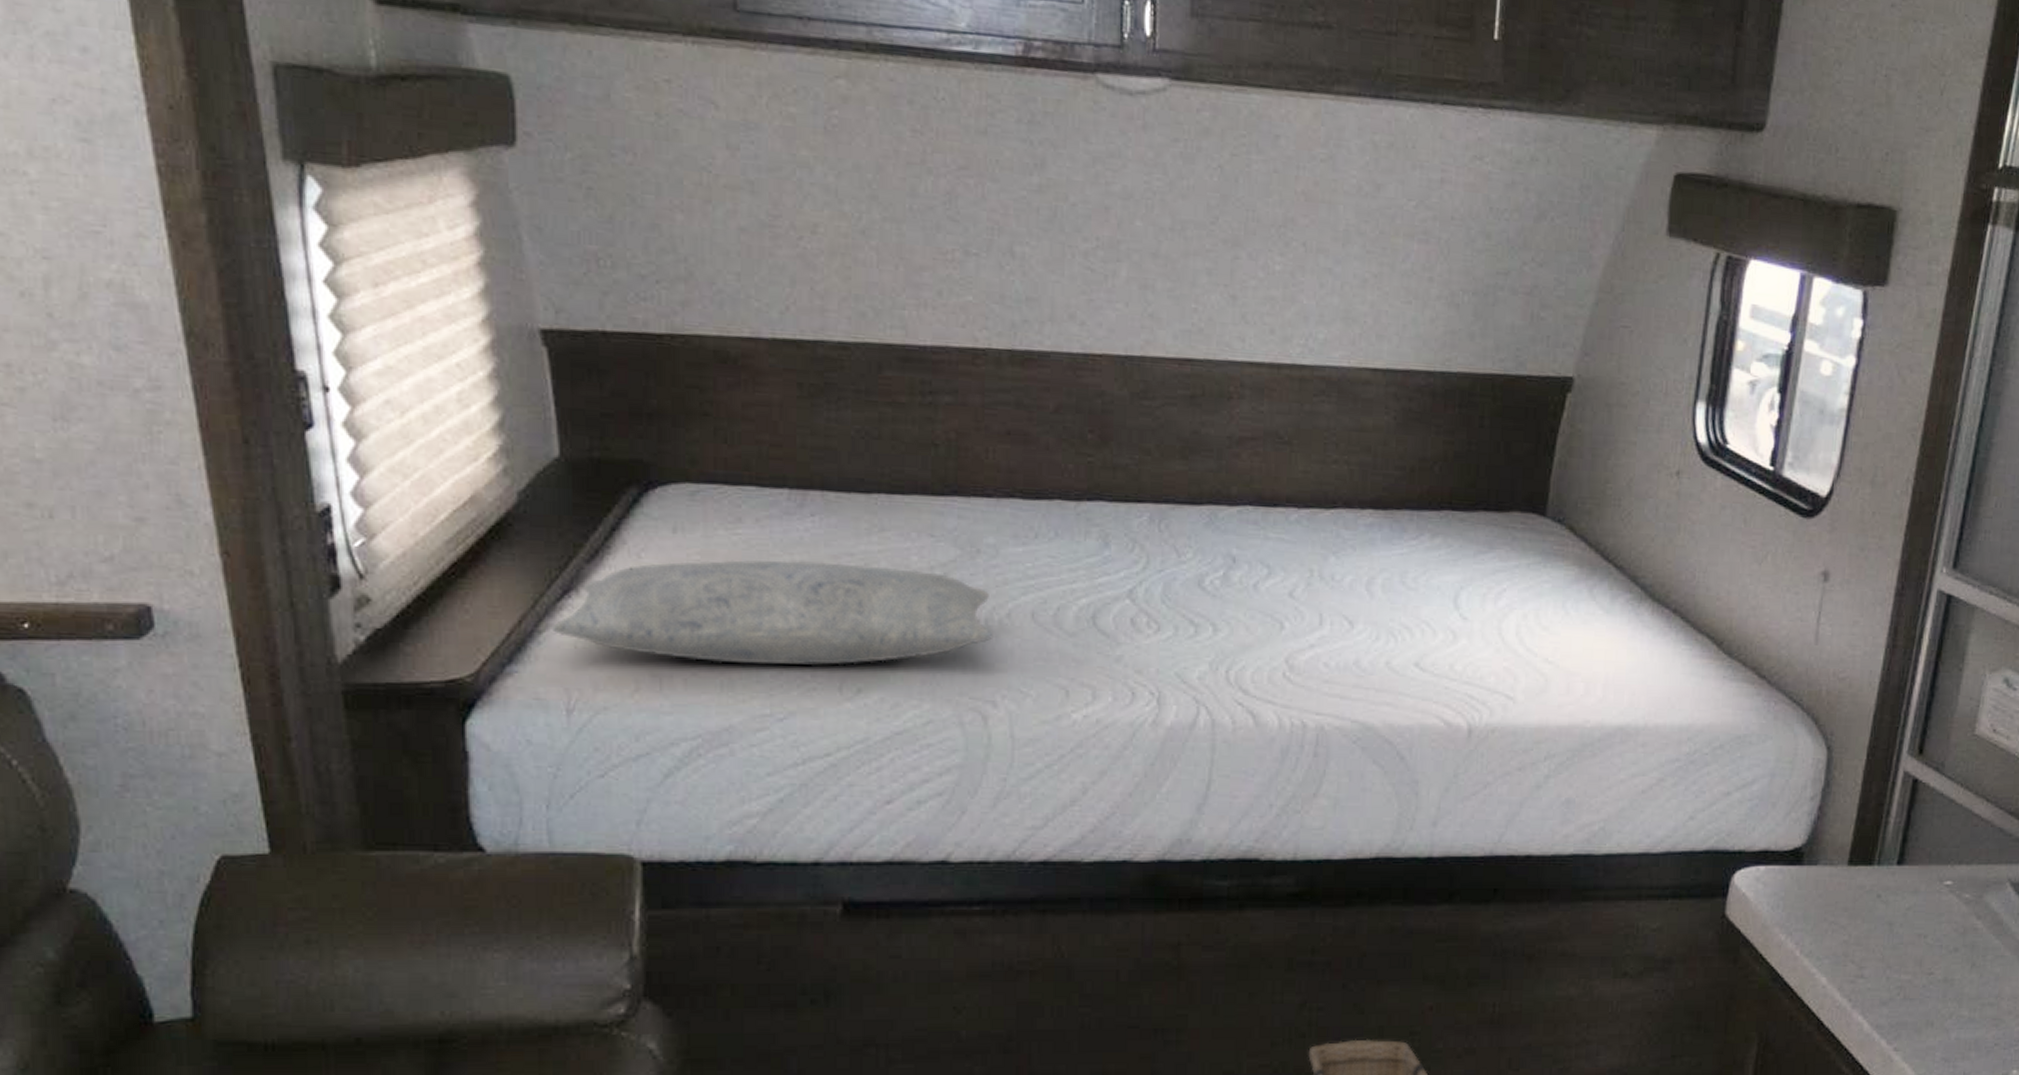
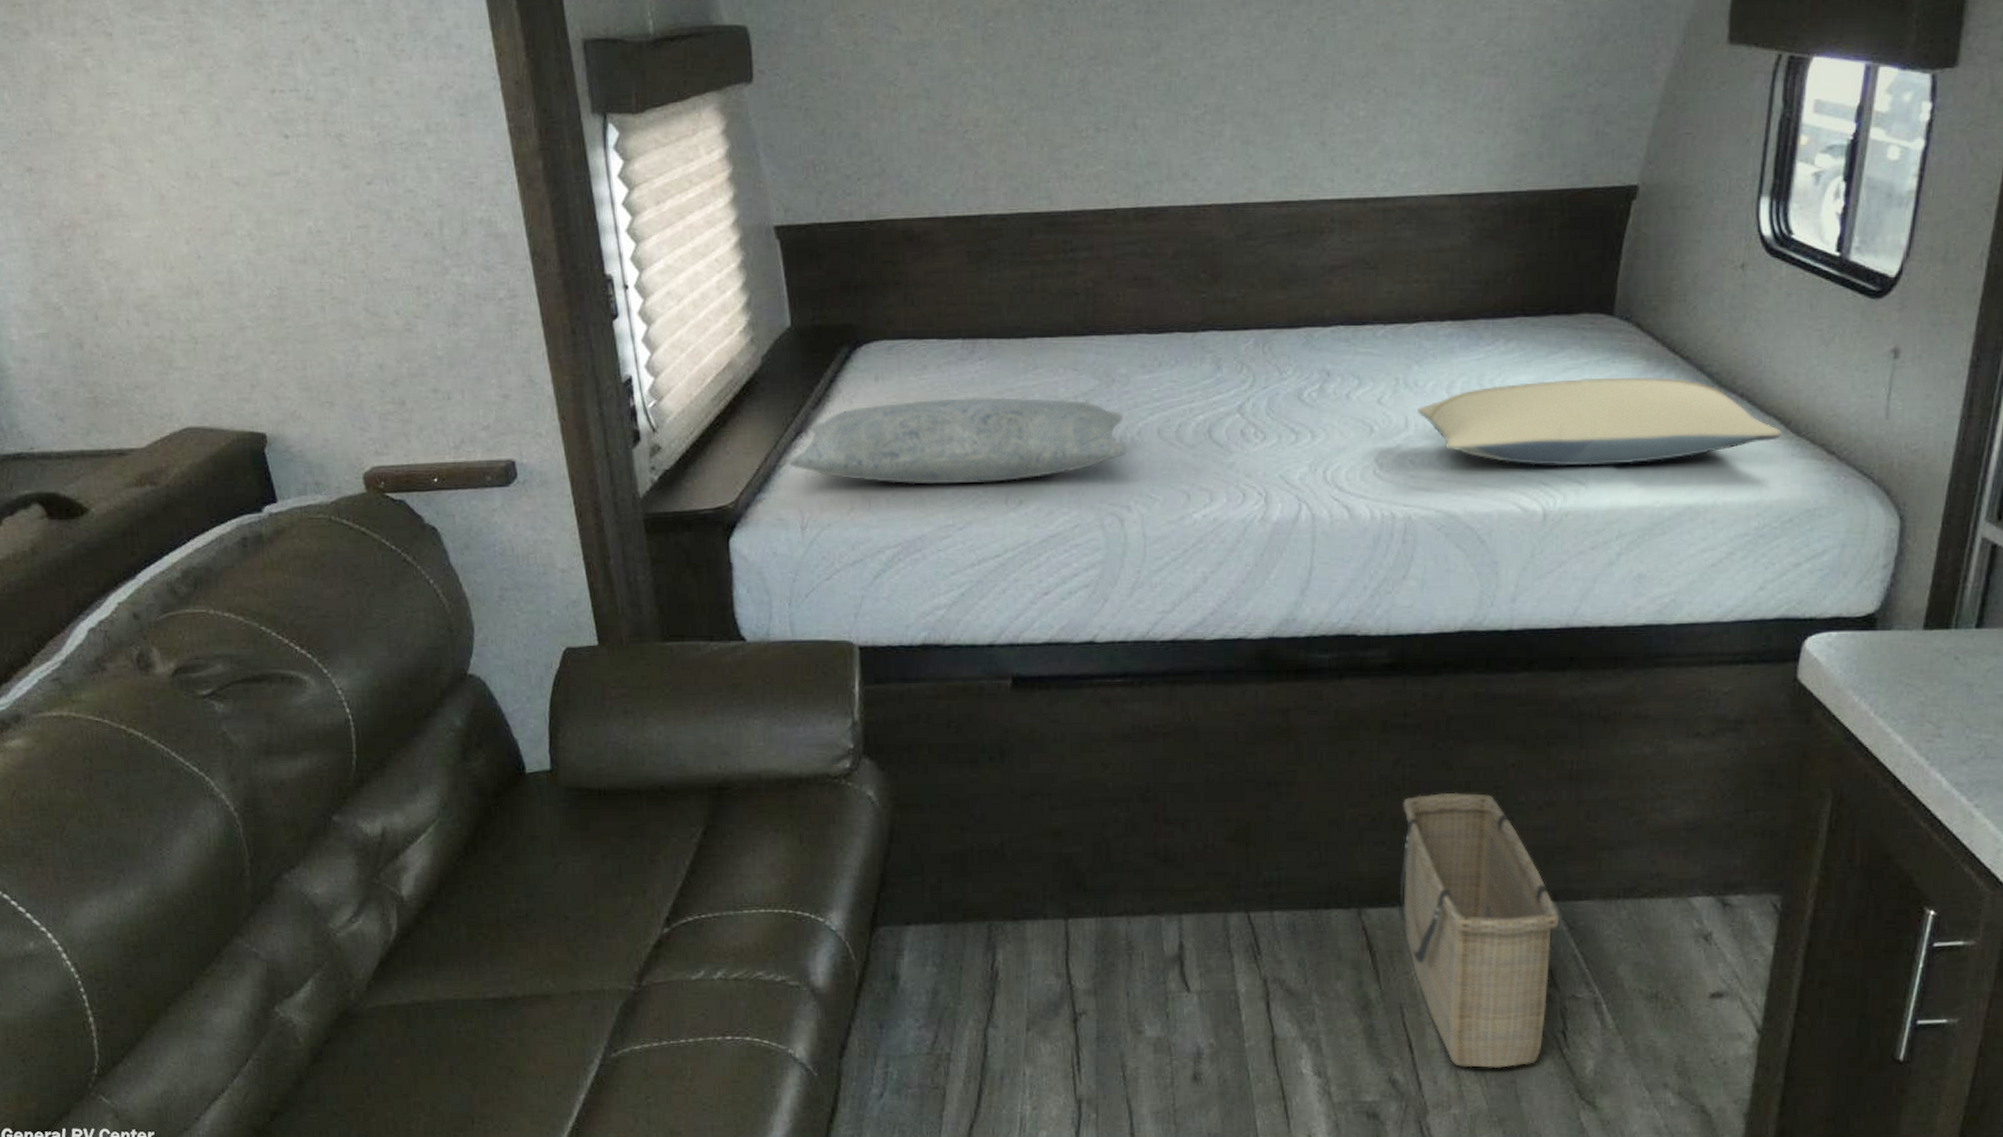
pillow: none [1332,582,1714,679] -> present [1416,376,1781,467]

